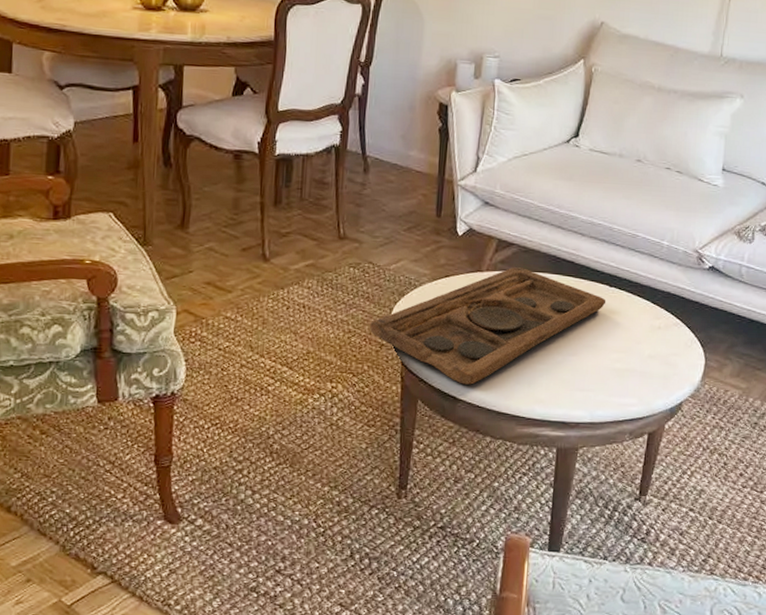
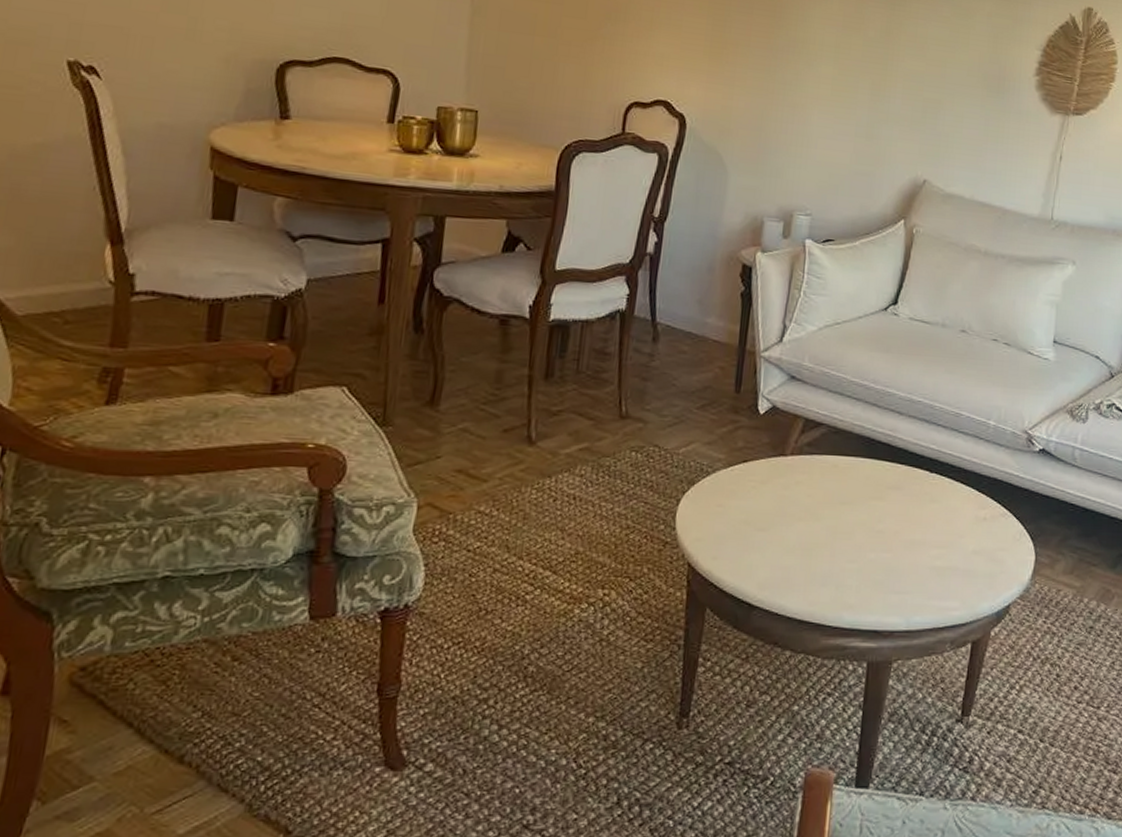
decorative tray: present [370,266,606,385] -> none [652,449,926,589]

